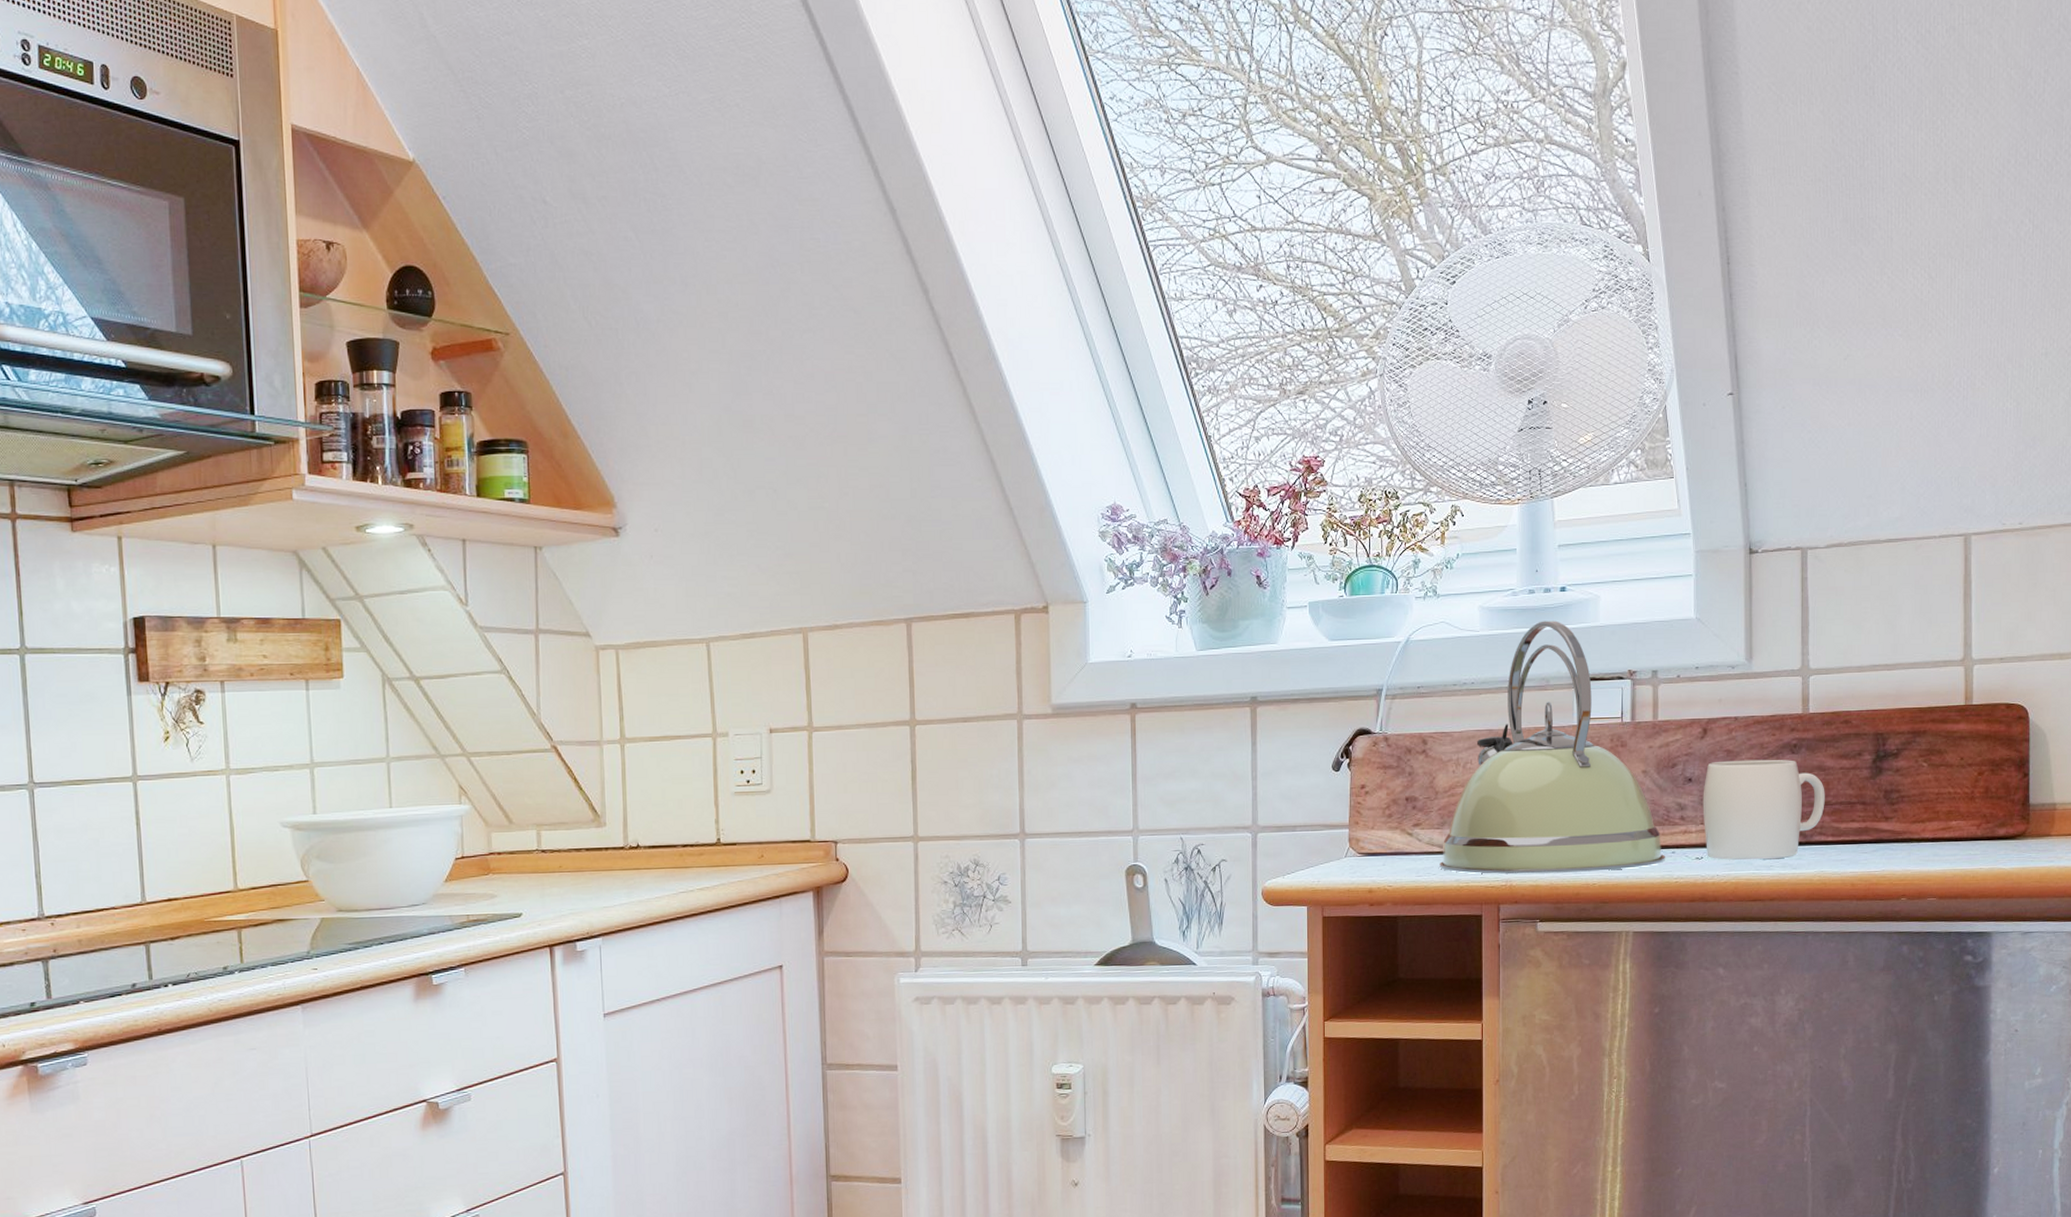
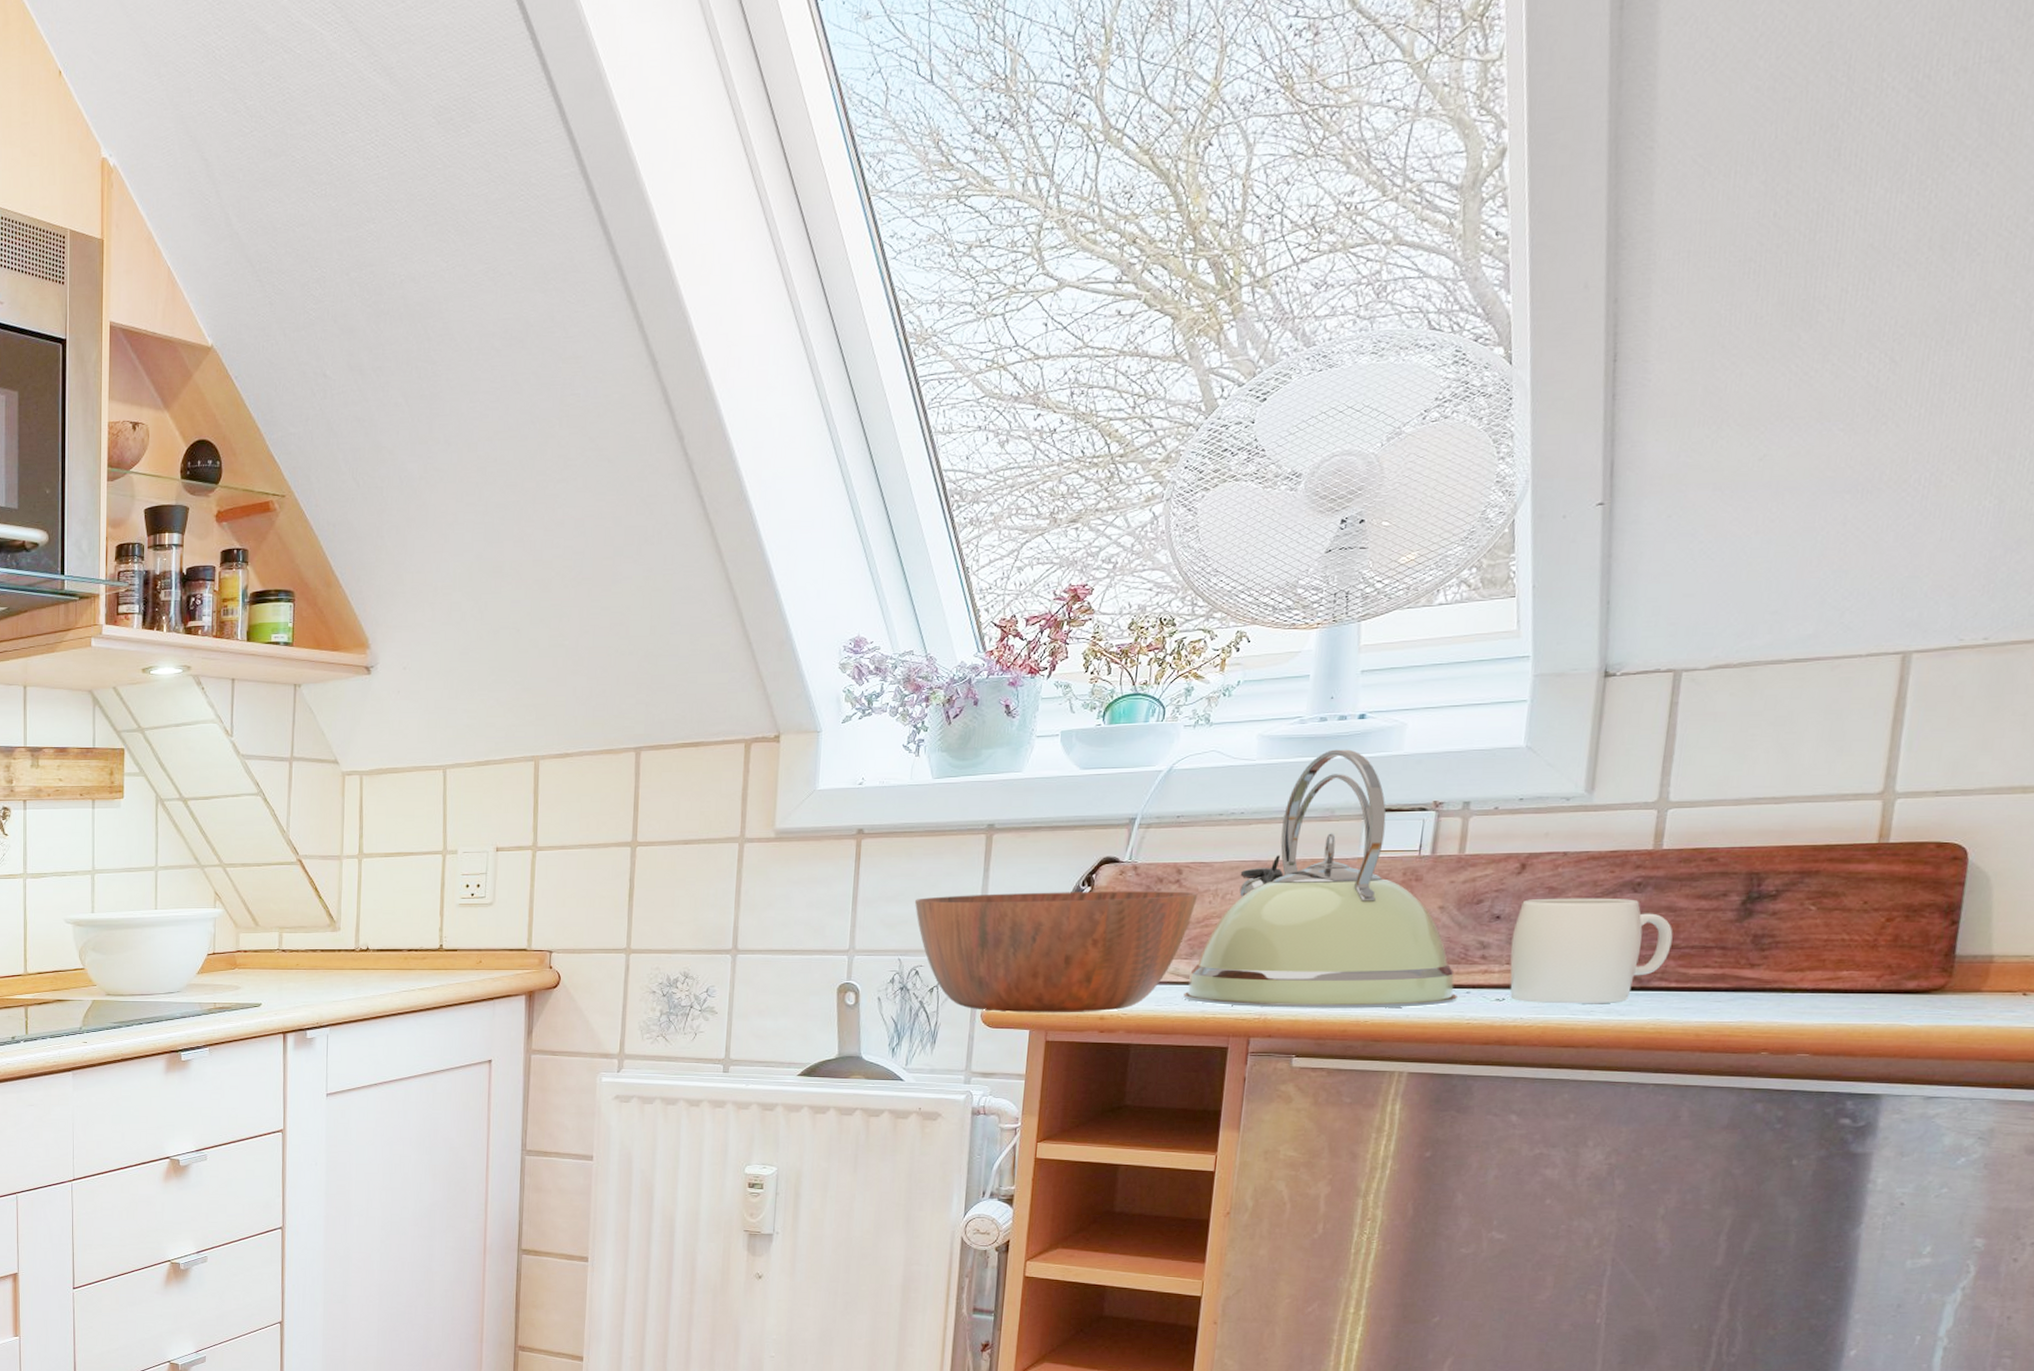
bowl: none [1190,761,1443,889] -> present [914,891,1198,1013]

